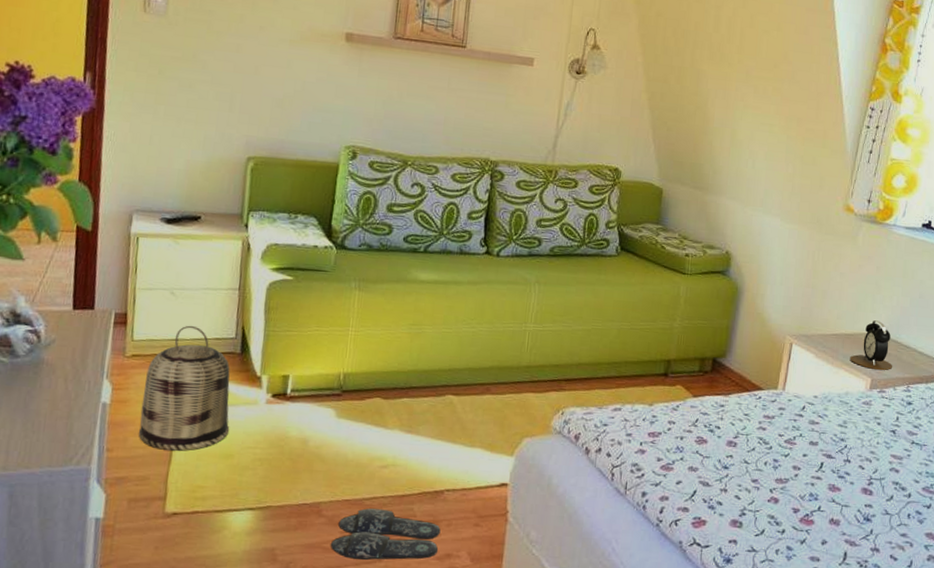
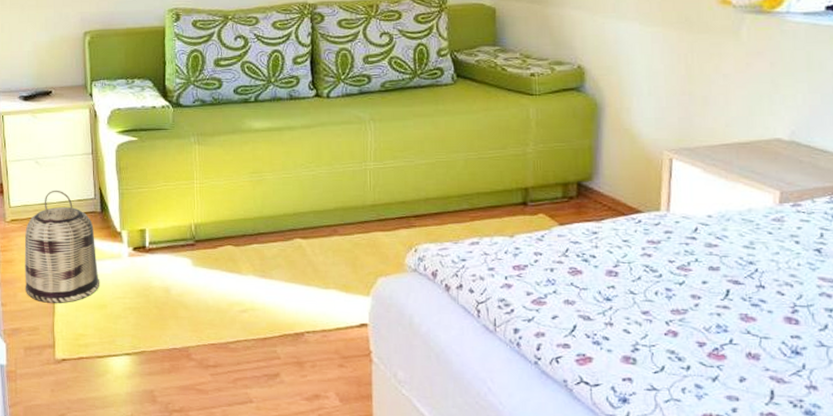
slippers: present [331,508,441,560] -> none [204,352,306,401]
alarm clock: present [850,320,893,370] -> none [748,124,808,180]

